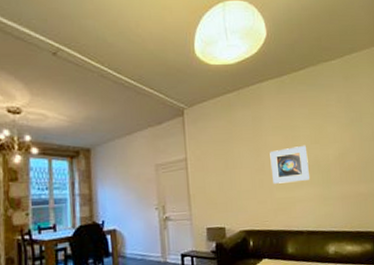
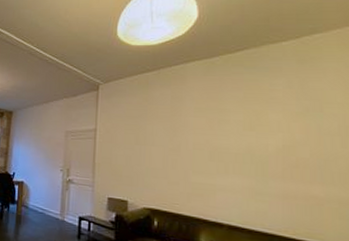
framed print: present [270,145,310,184] -> none [188,130,239,169]

